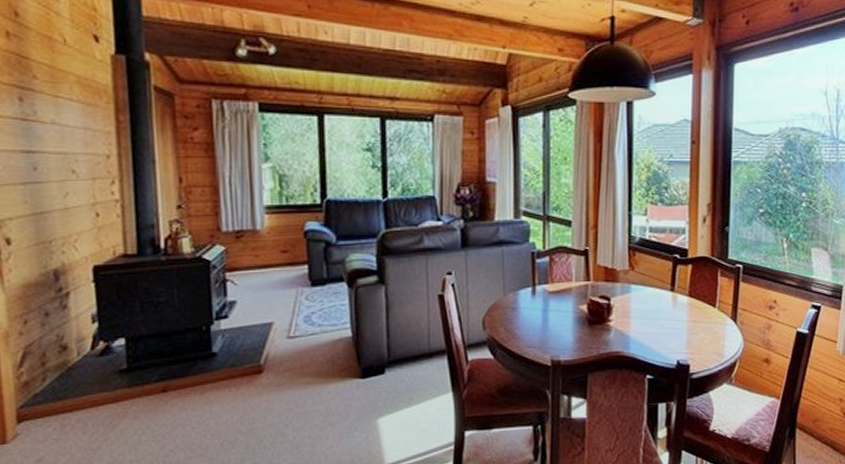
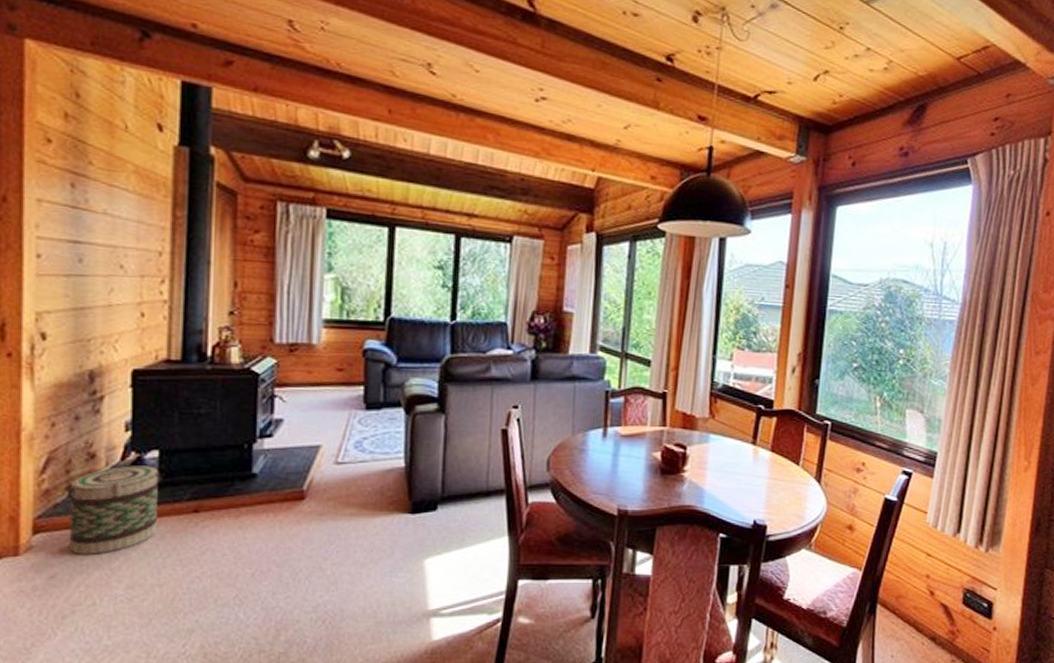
basket: none [43,353,131,438] -> present [66,465,163,555]

